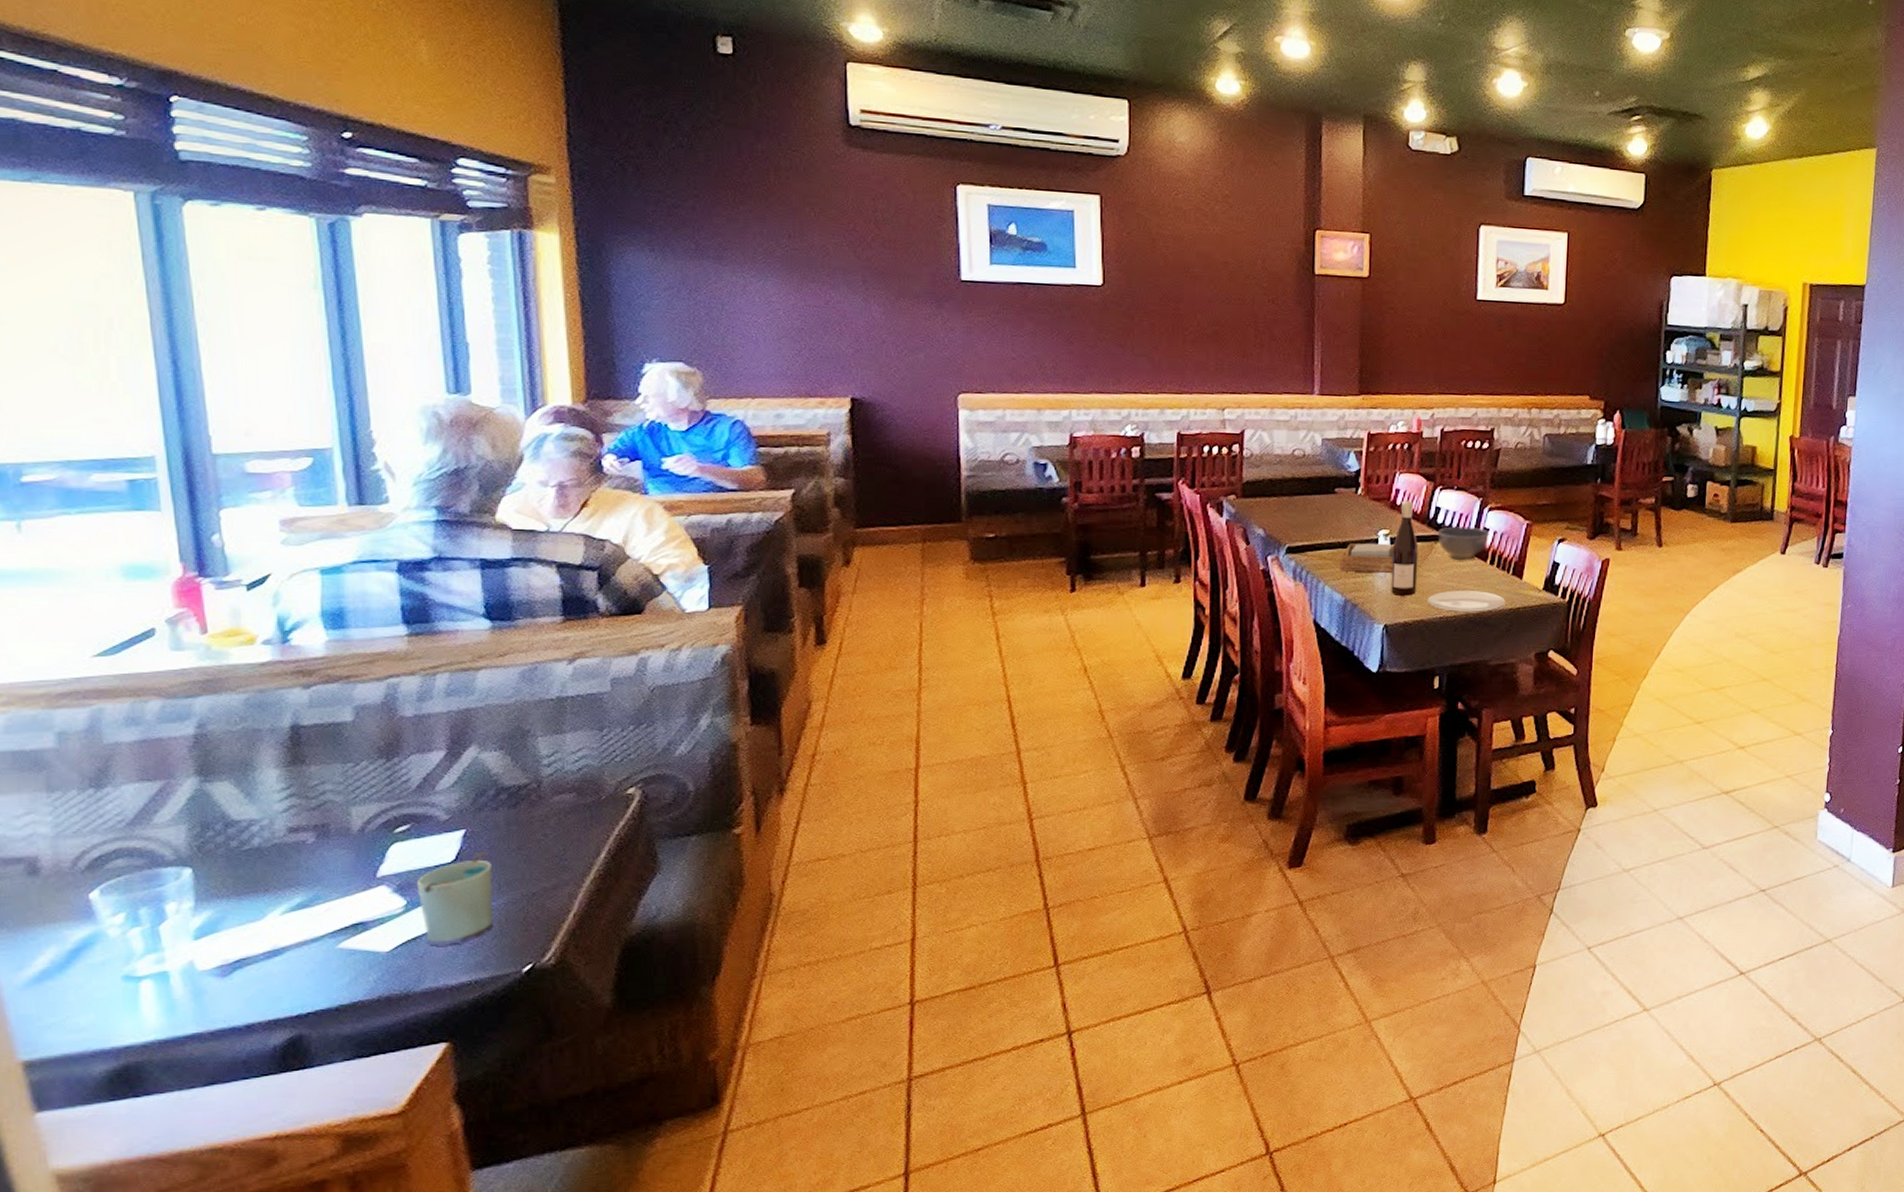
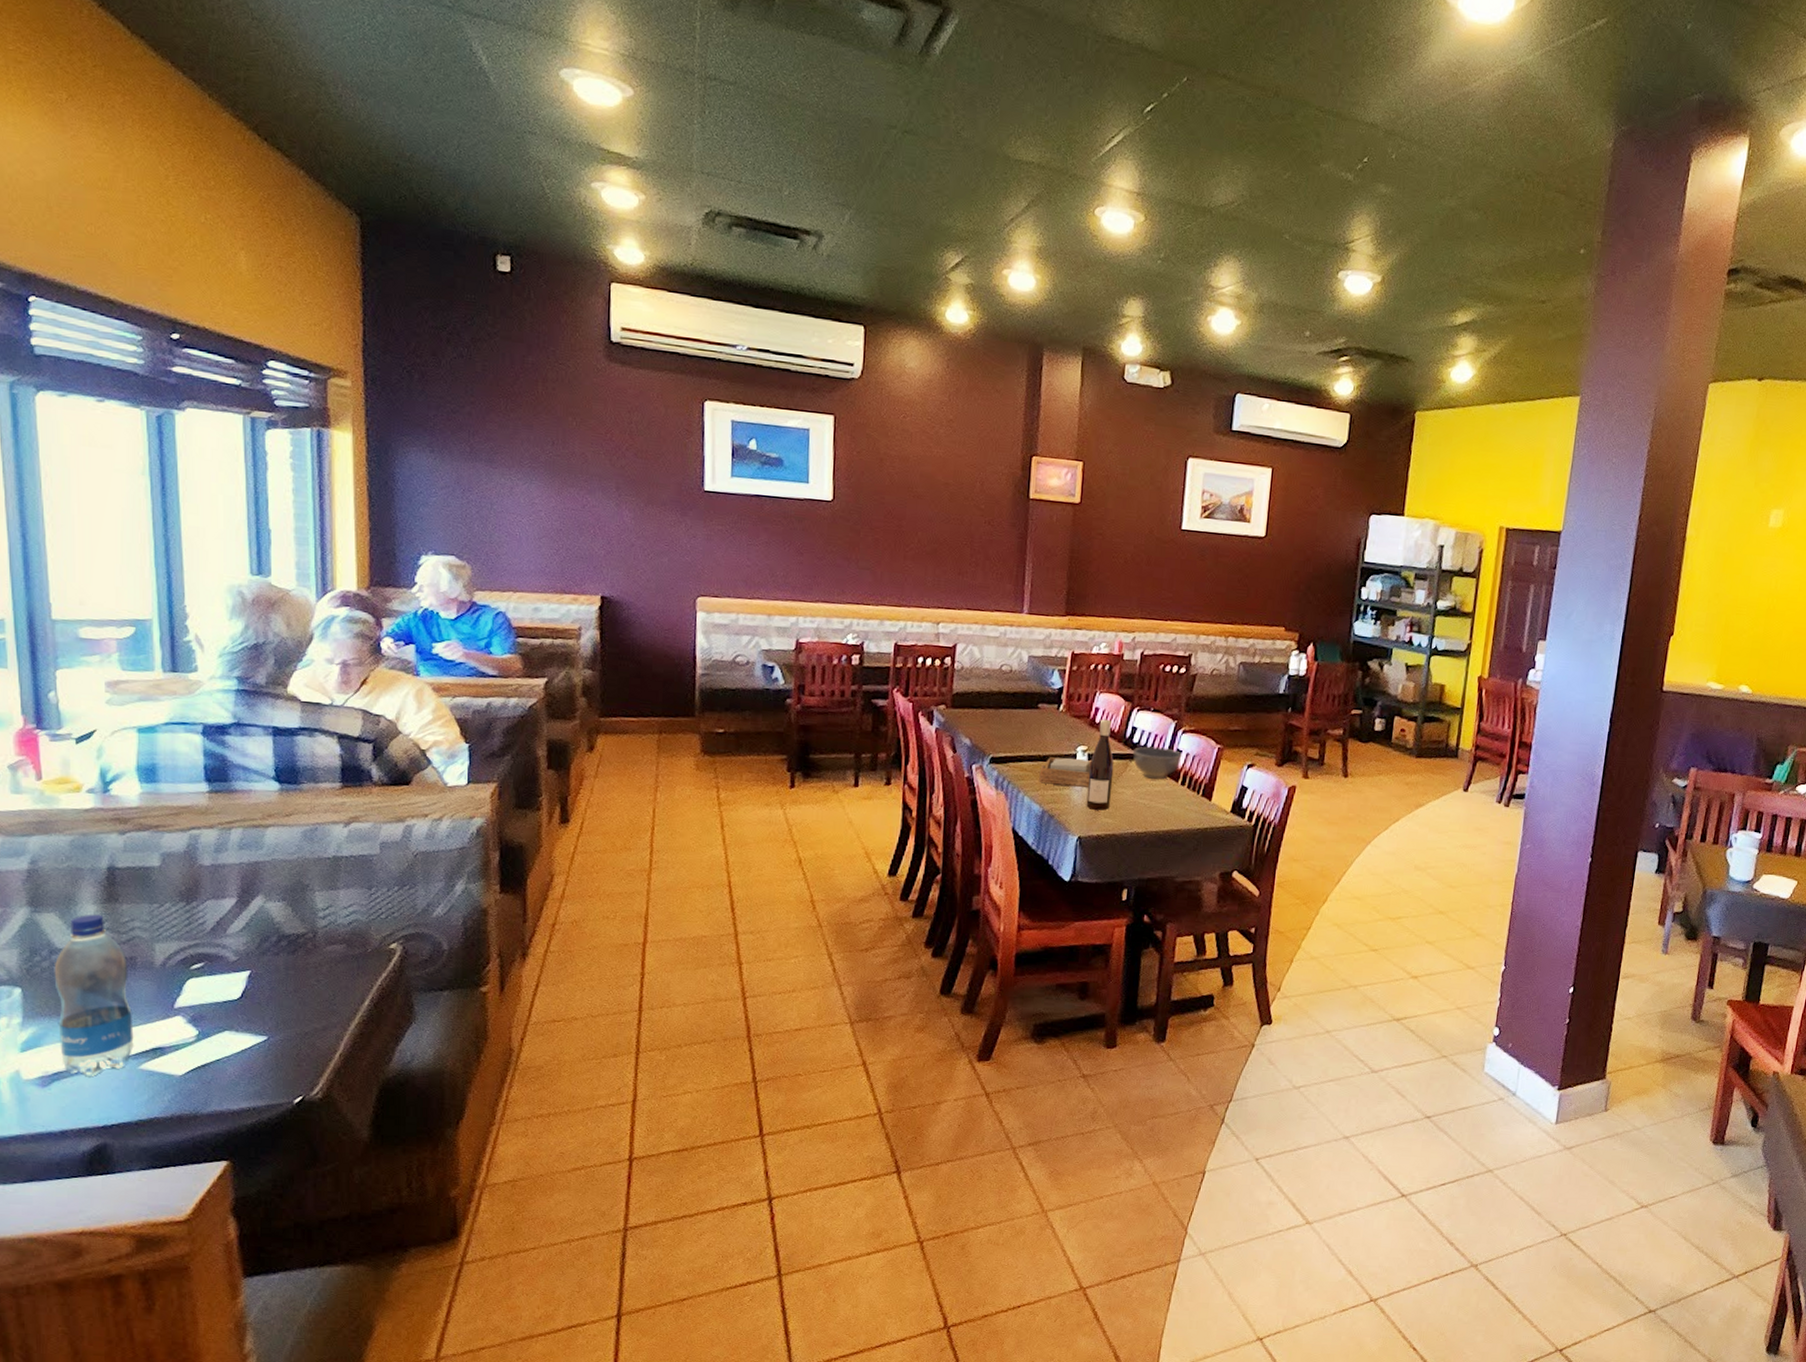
bottle: none [230,779,330,962] -> present [54,914,134,1077]
cup: present [416,852,494,948] -> none [207,992,271,1075]
plate: present [1426,590,1506,613] -> none [1119,807,1195,831]

